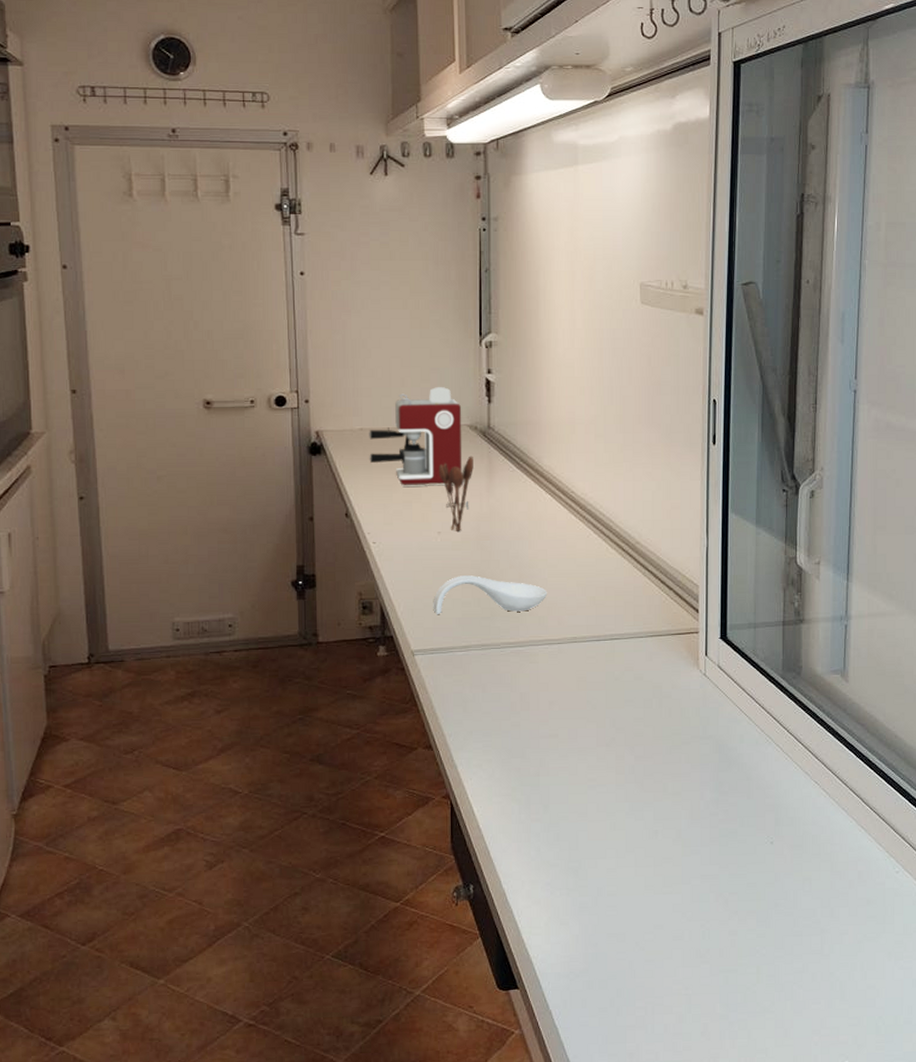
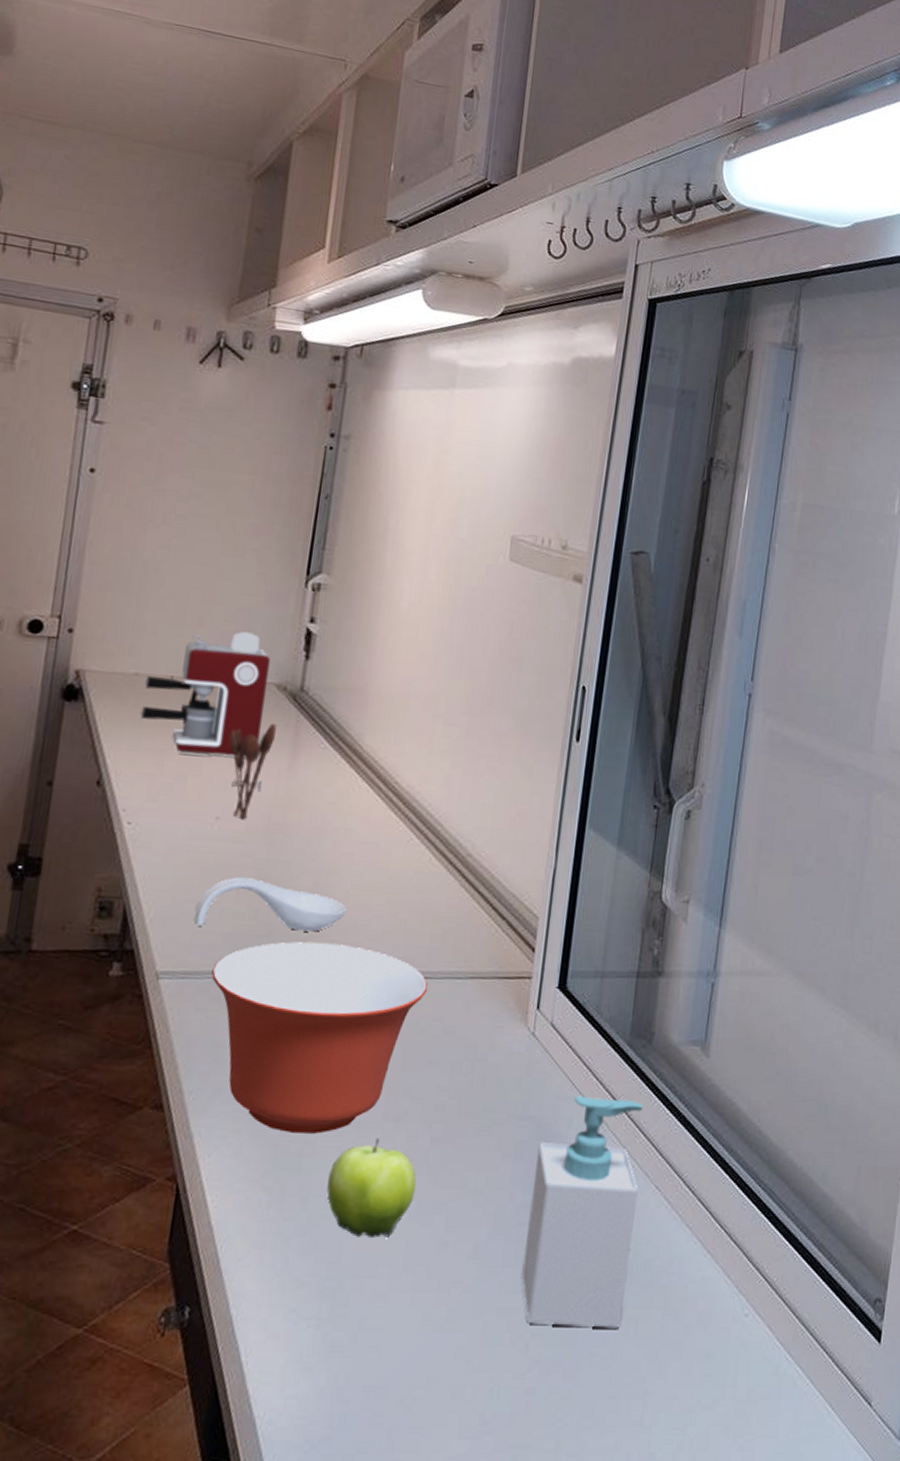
mixing bowl: none [452,619,618,759] -> present [211,942,429,1134]
fruit: none [561,759,627,830] -> present [327,1138,417,1238]
soap bottle: none [717,718,801,886] -> present [521,1095,644,1328]

